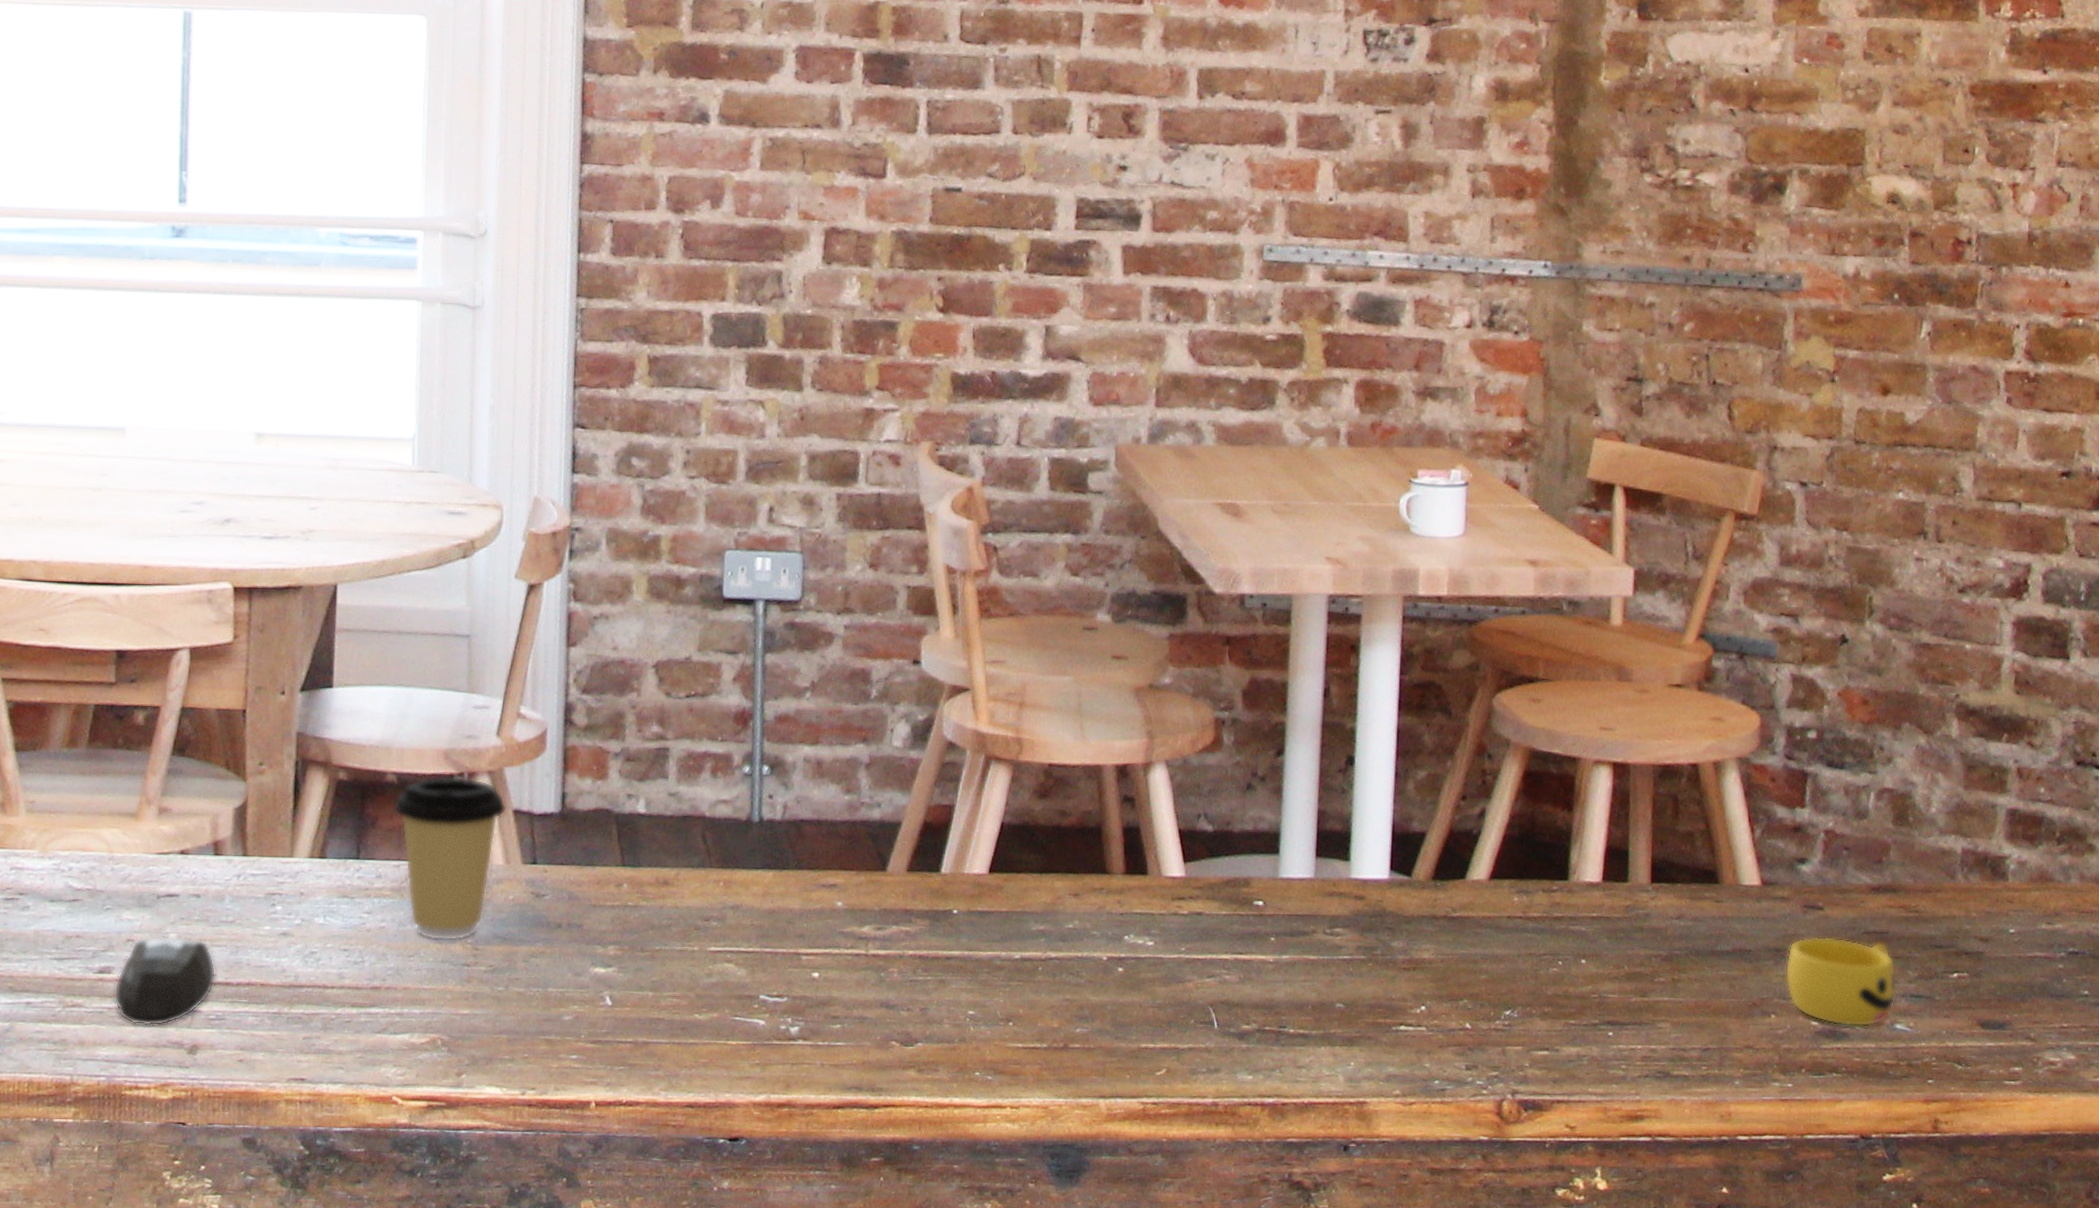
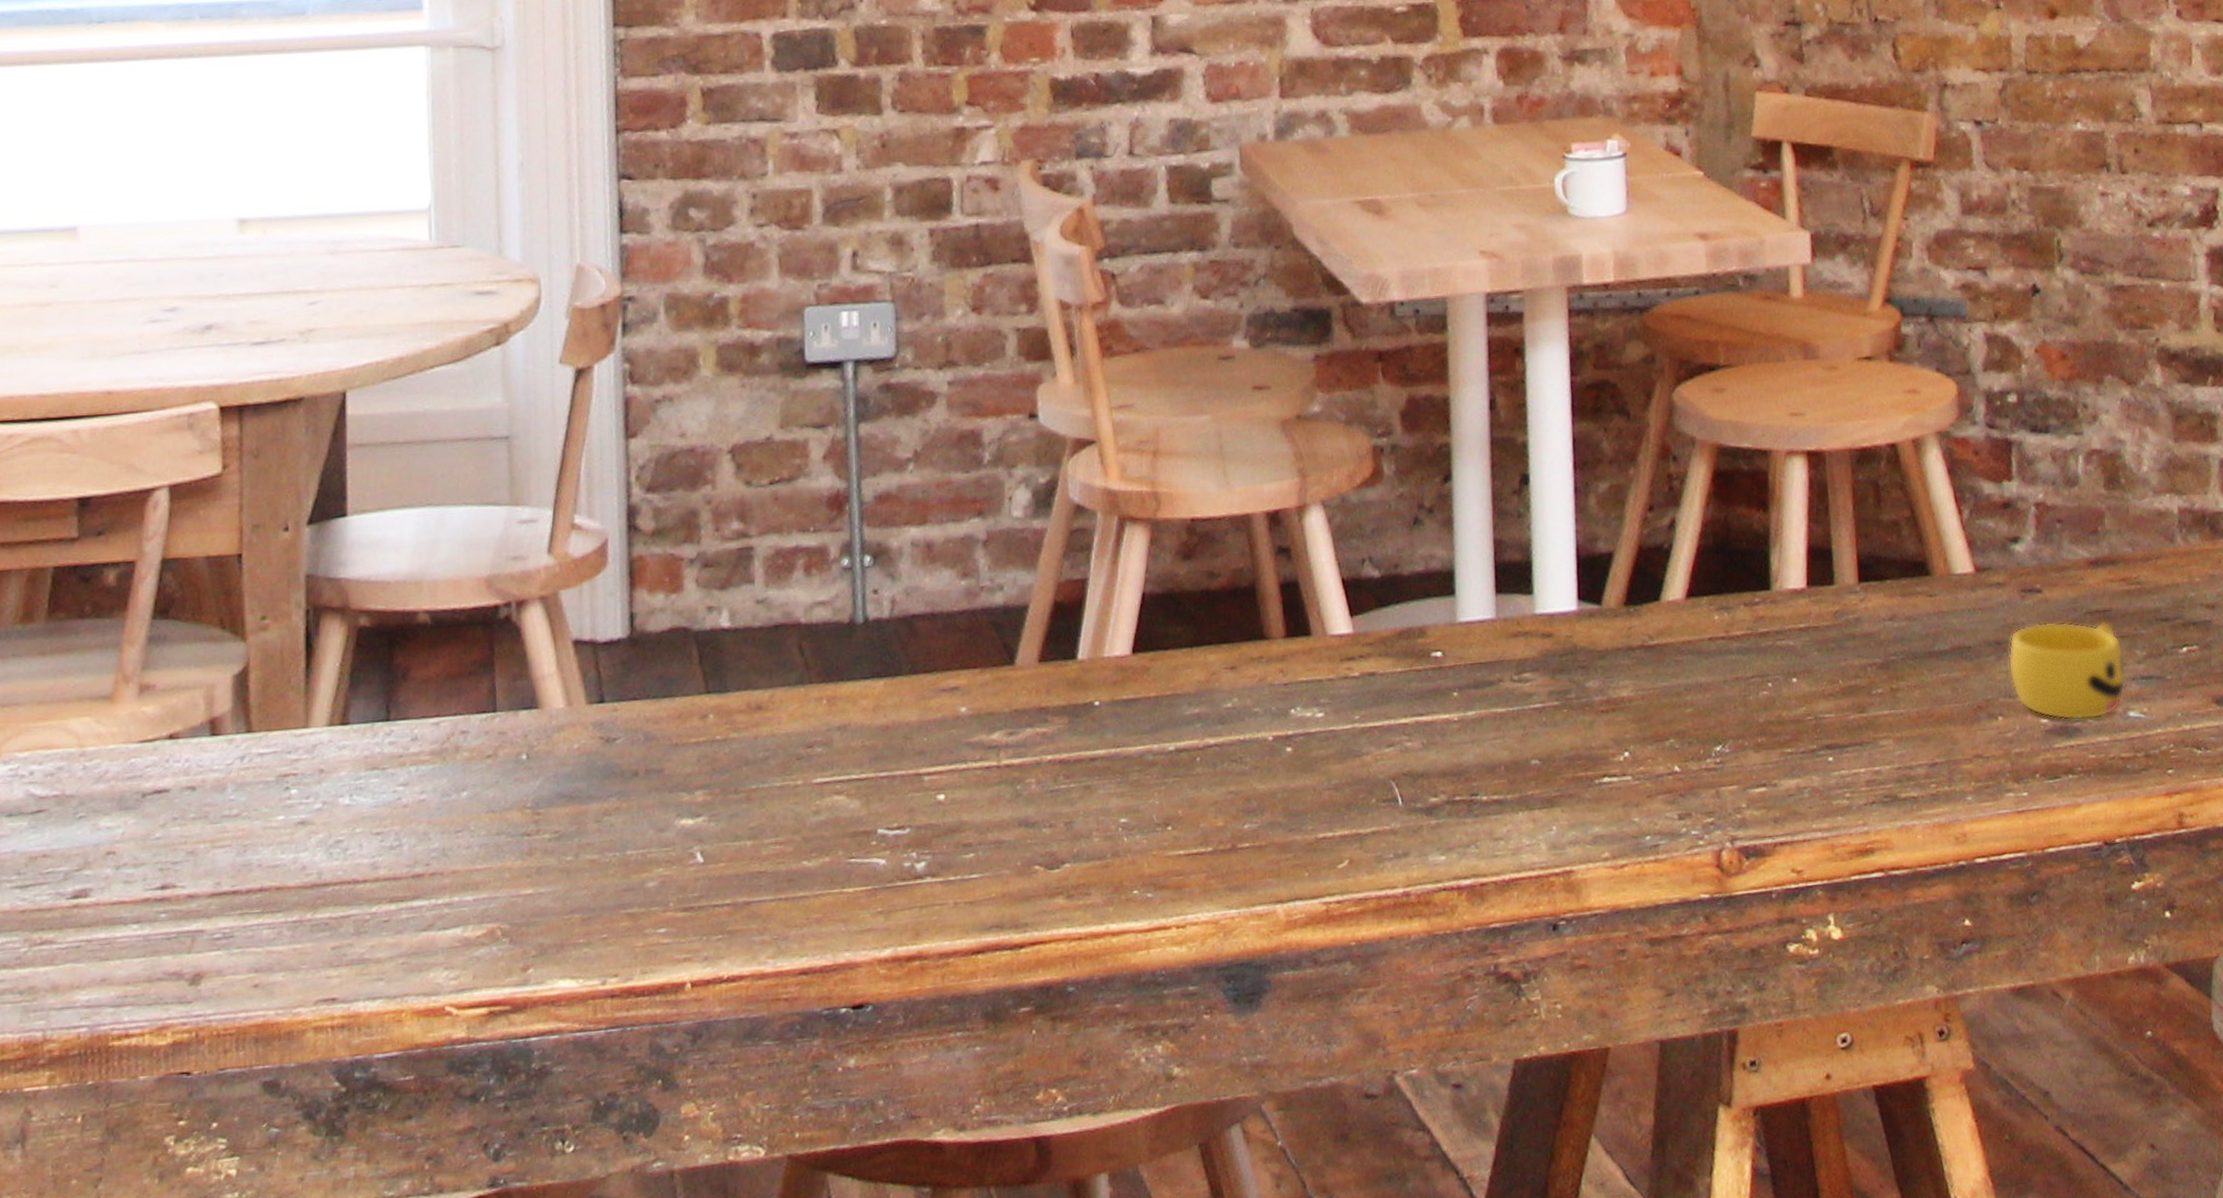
mouse: present [114,931,216,1027] -> none [93,835,220,958]
coffee cup: present [393,776,508,941] -> none [428,607,566,809]

